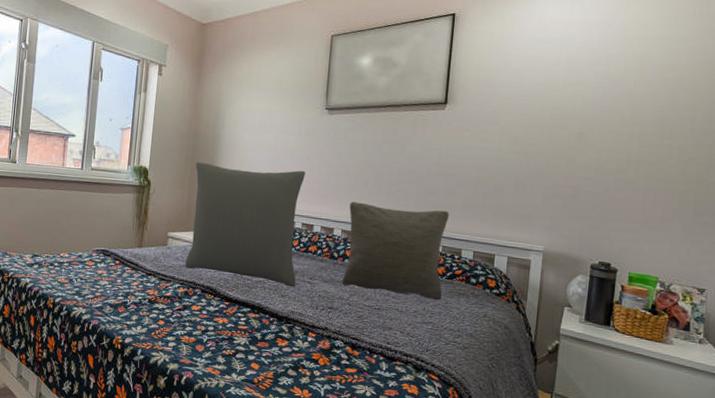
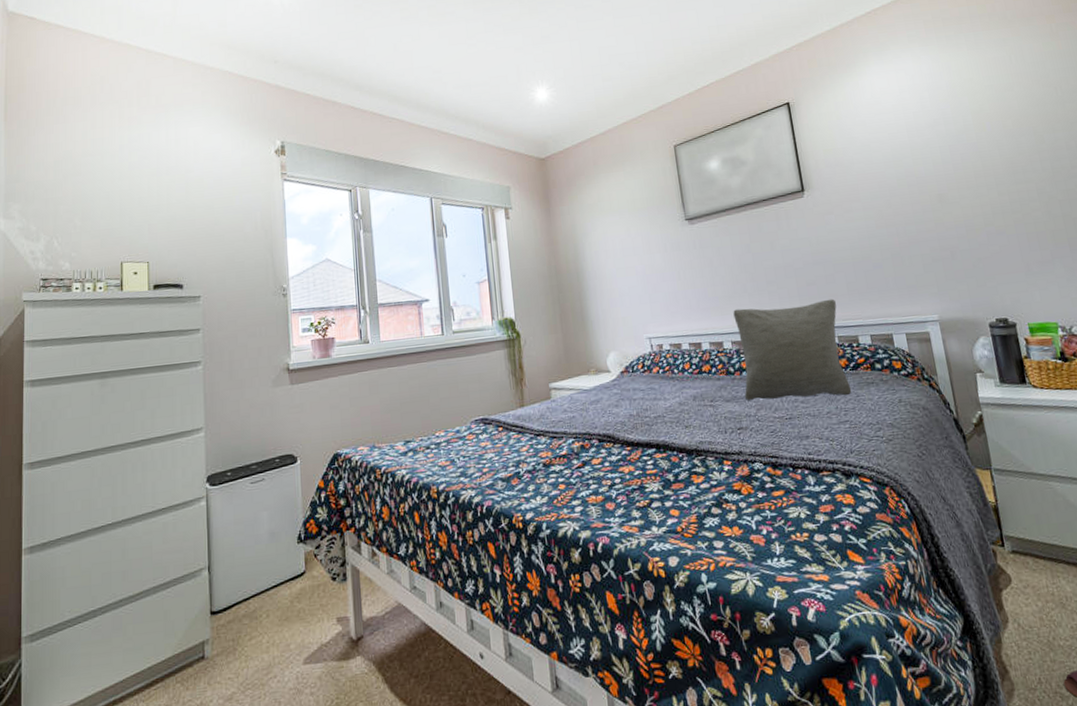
pillow: present [185,161,306,287] -> none [564,288,698,419]

